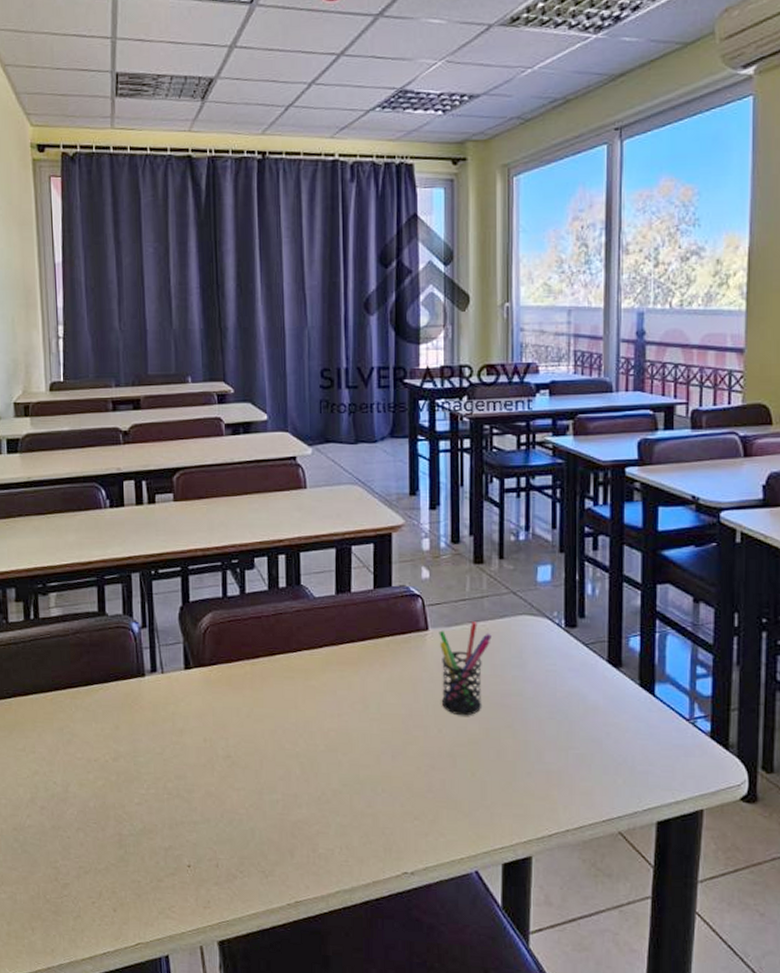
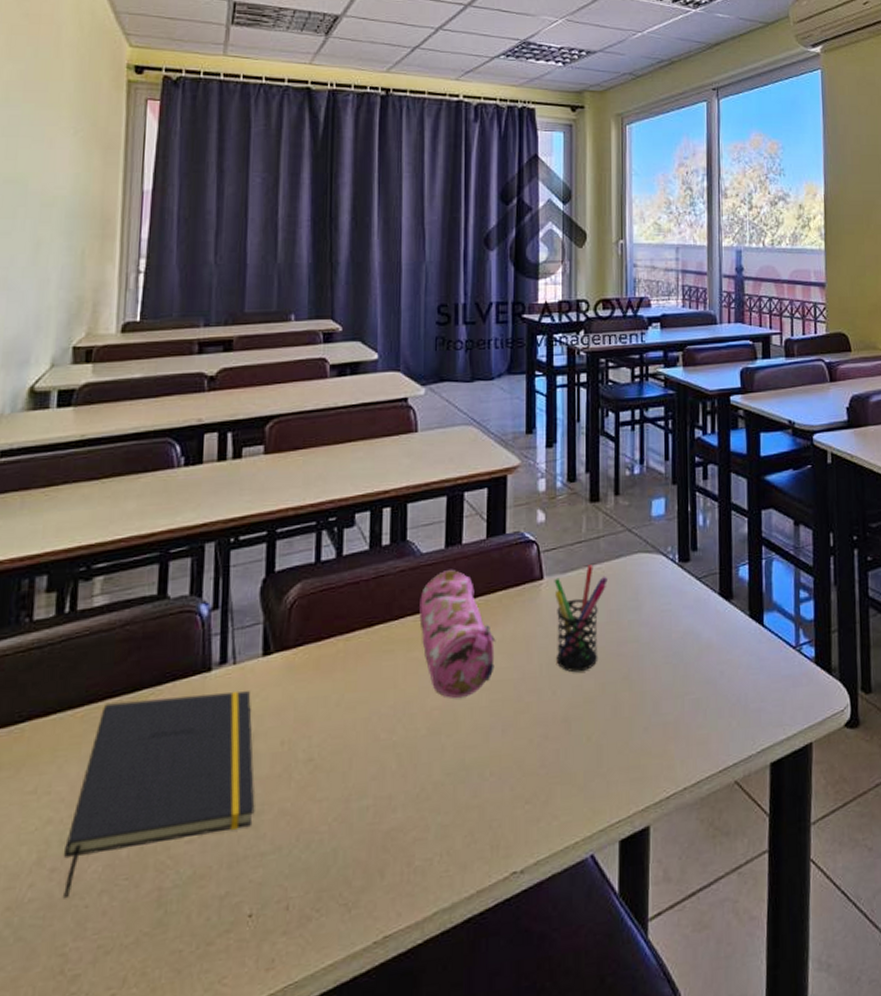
notepad: none [48,692,187,829] -> present [63,690,255,899]
pencil case: none [314,614,385,725] -> present [419,570,496,699]

